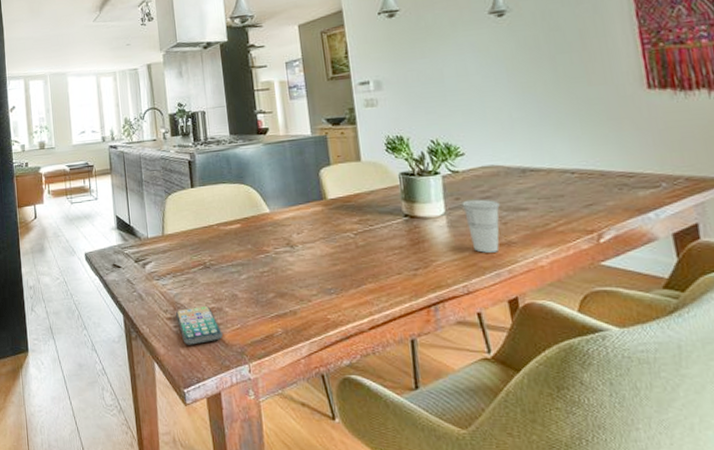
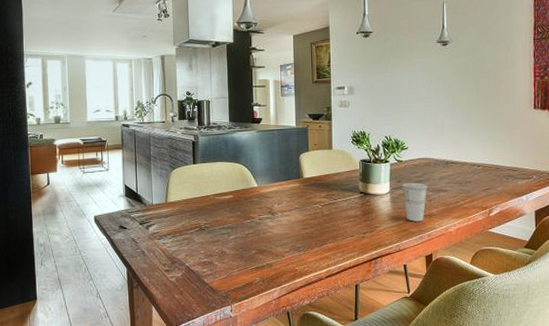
smartphone: present [175,305,223,345] -> none [172,260,211,292]

